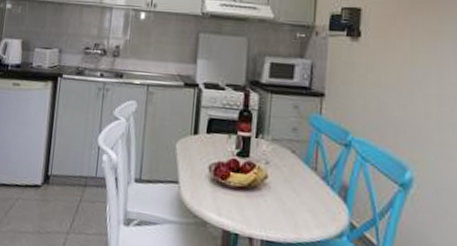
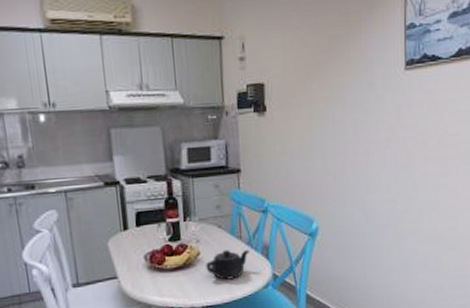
teapot: none [272,179,324,217] -> present [206,249,249,280]

